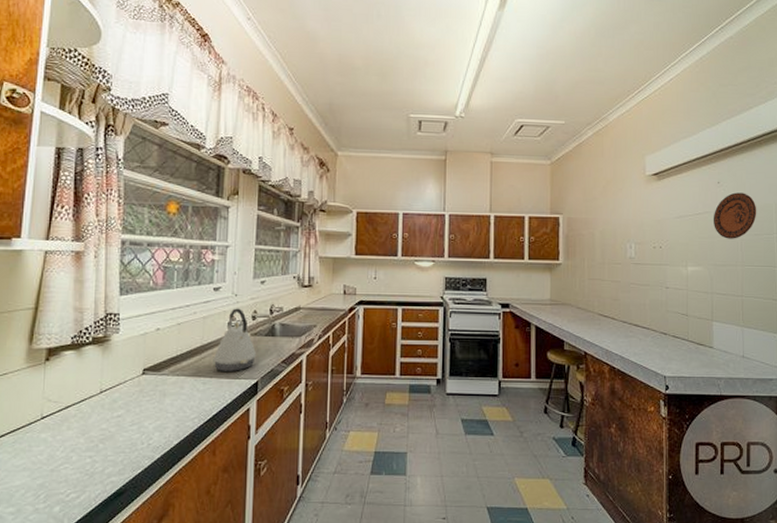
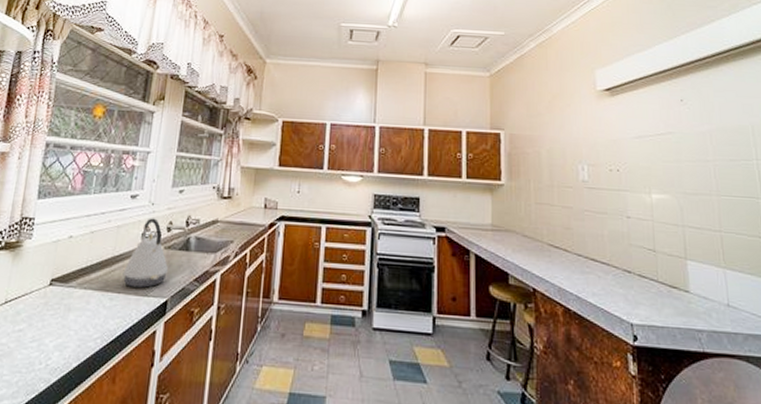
decorative plate: present [713,192,757,239] -> none [678,112,731,164]

